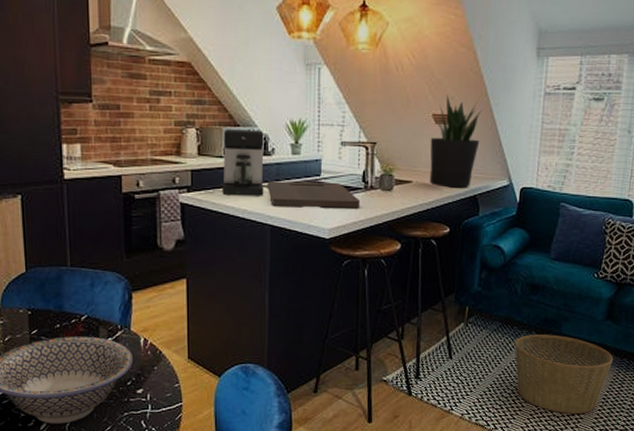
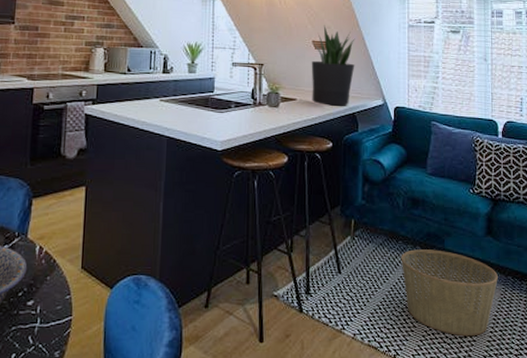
coffee maker: present [222,129,264,198] -> none [124,49,164,111]
cutting board: present [267,181,360,208] -> none [165,96,249,123]

